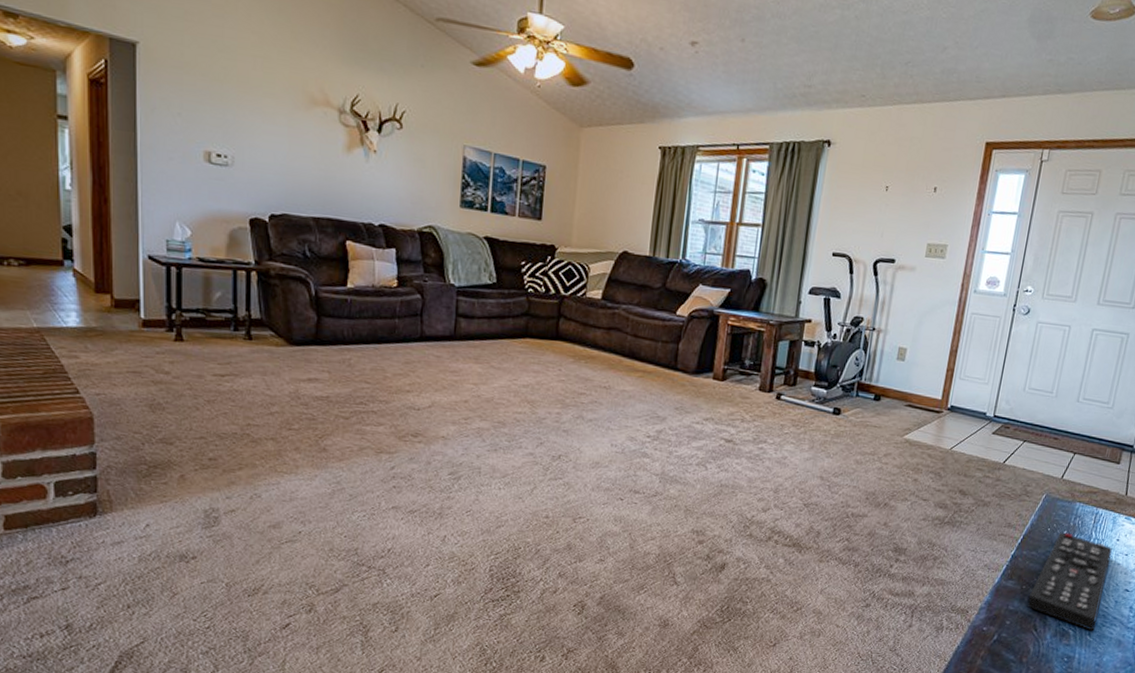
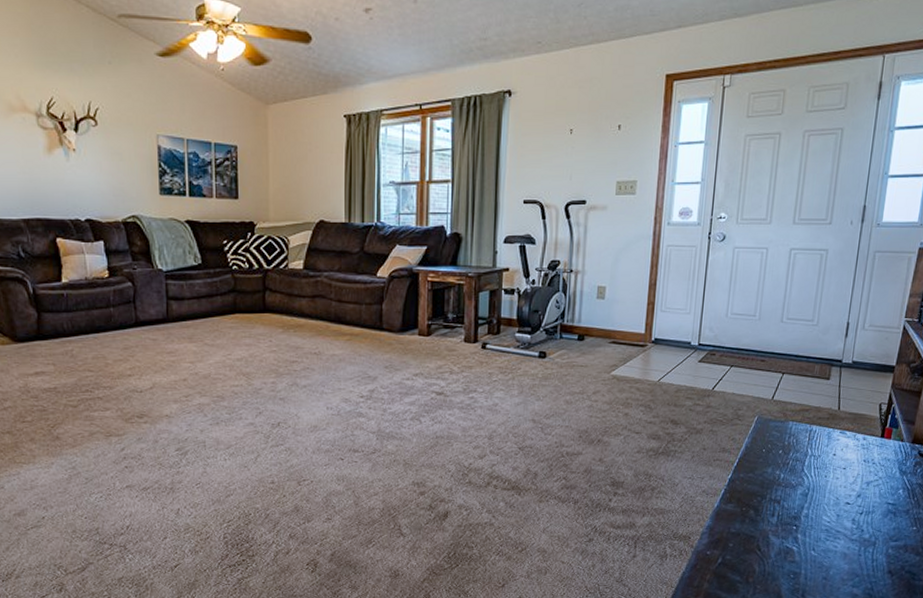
remote control: present [1027,532,1113,631] -> none [748,452,830,546]

